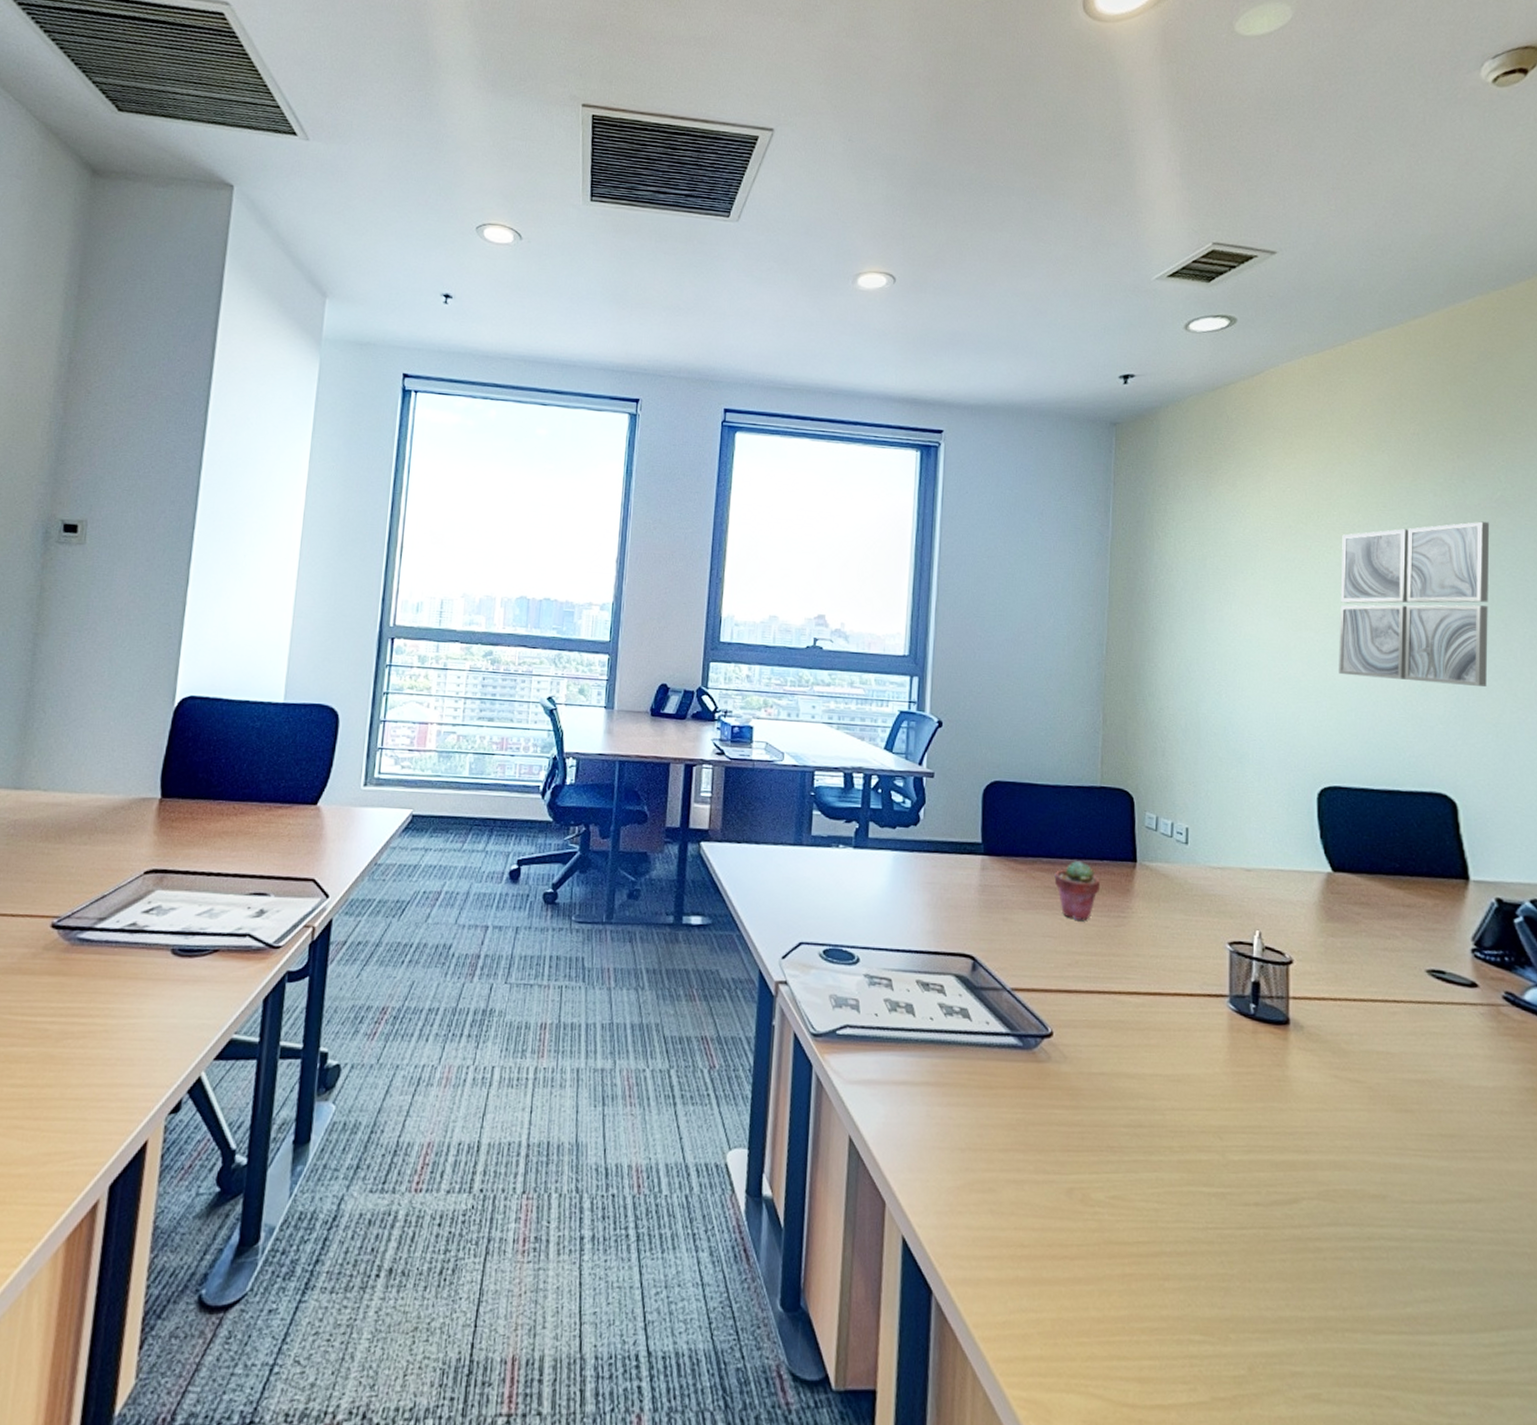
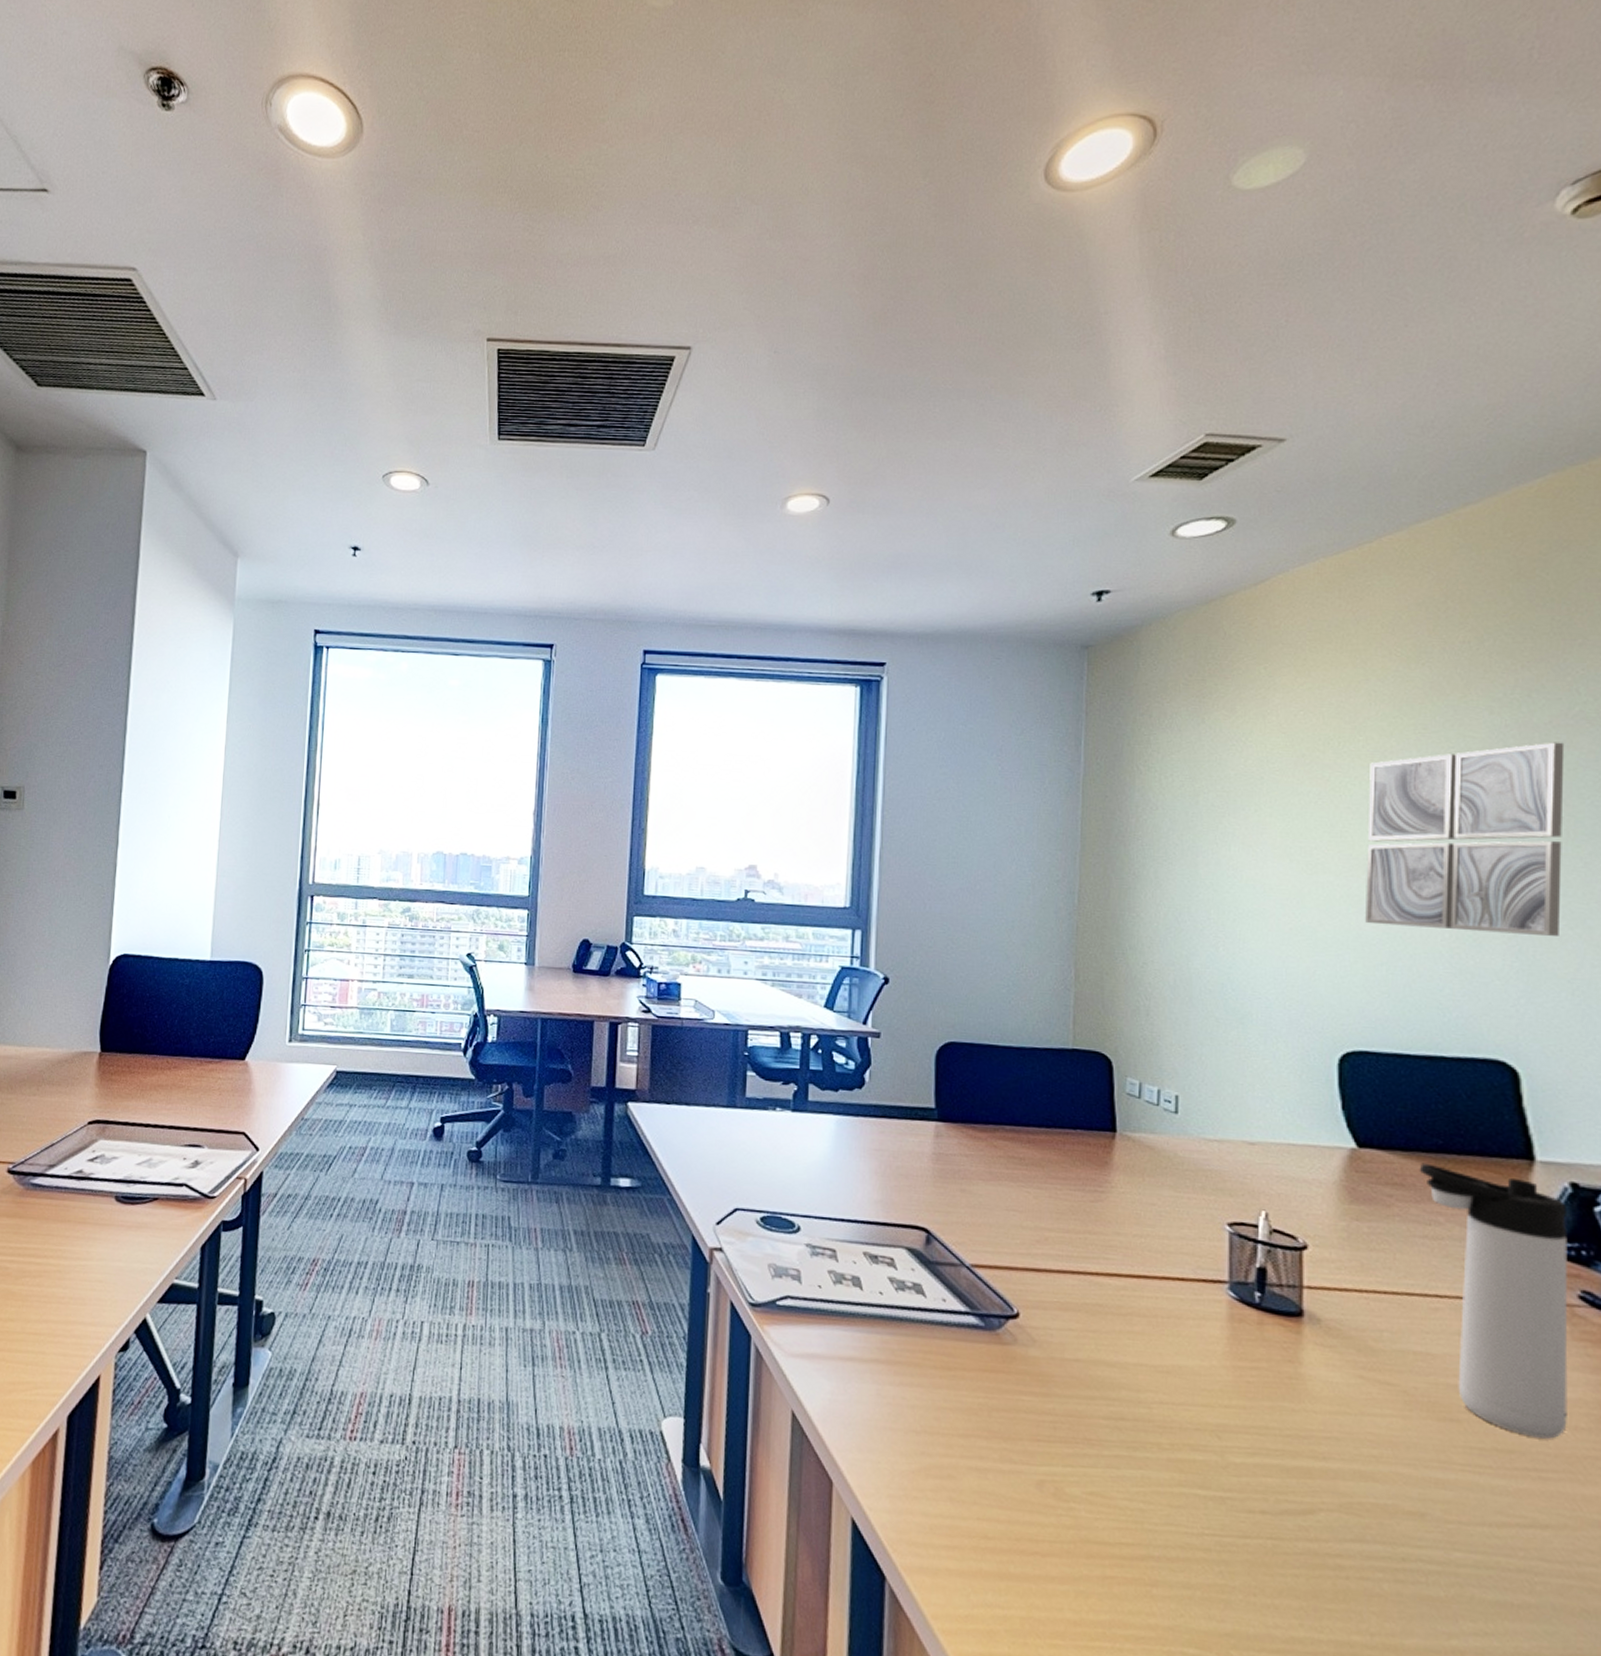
potted succulent: present [1054,860,1100,921] -> none [1019,1129,1072,1195]
thermos bottle: none [1381,884,1495,1123] -> present [1419,1163,1569,1439]

